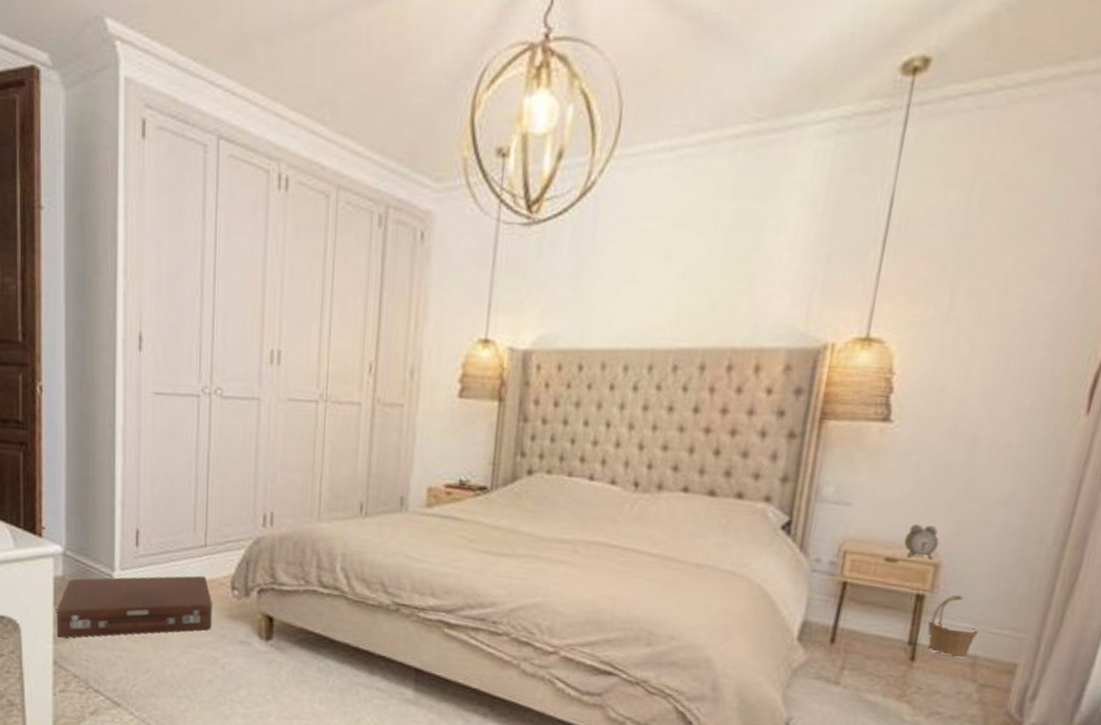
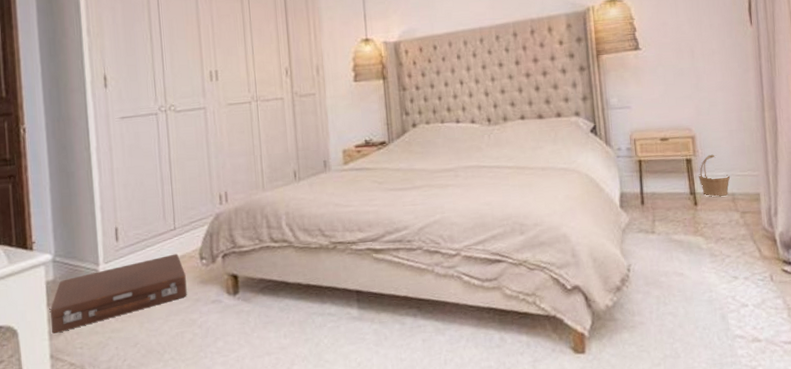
alarm clock: present [903,523,939,560] -> none [668,111,690,136]

